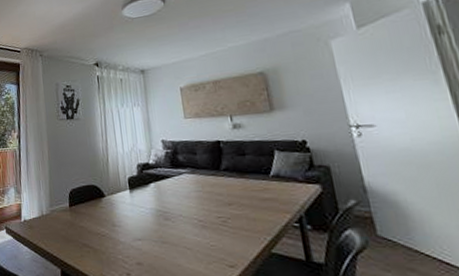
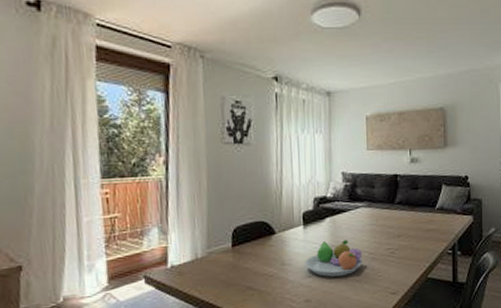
fruit bowl: none [134,205,193,242] -> present [305,240,363,277]

